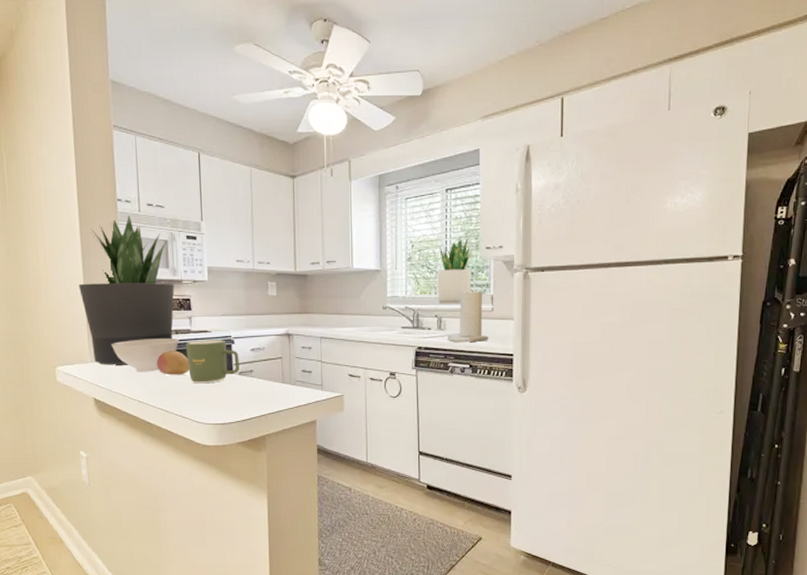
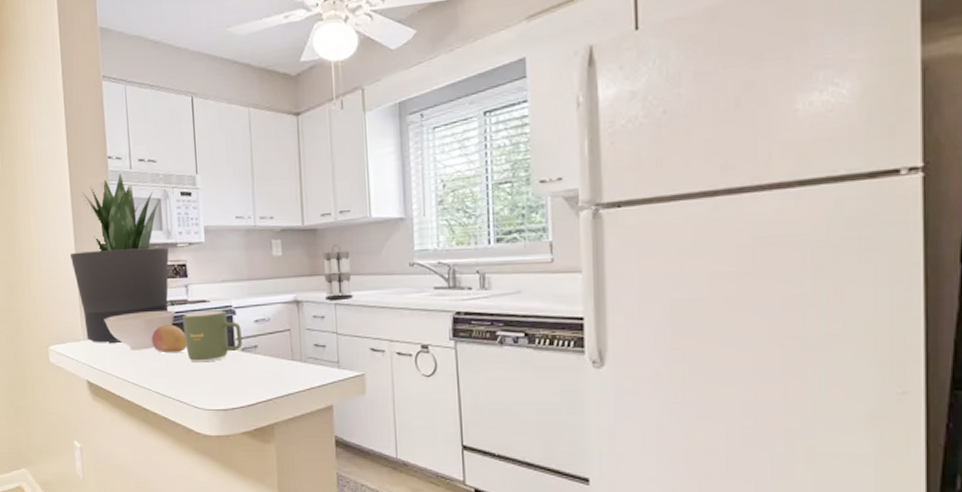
spice rack: none [312,288,336,334] -> present [323,244,353,300]
planter: present [437,238,473,304] -> none [477,171,522,257]
paper towel: present [447,291,489,343] -> none [493,237,549,306]

